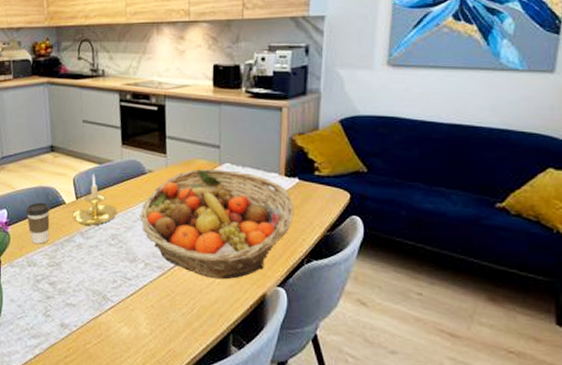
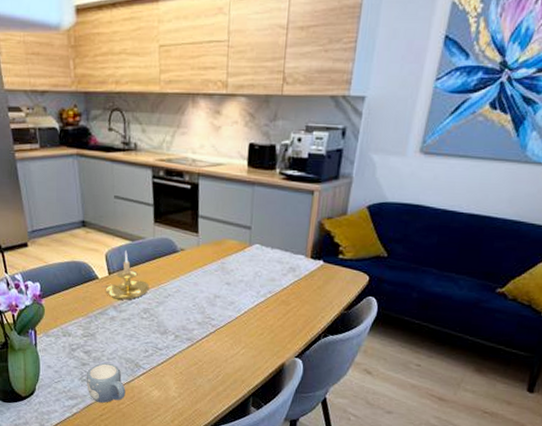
coffee cup: present [26,202,50,244] -> none [59,276,83,316]
mug: none [50,295,93,342] -> present [86,362,126,403]
fruit basket: present [140,169,294,280] -> none [171,249,317,351]

